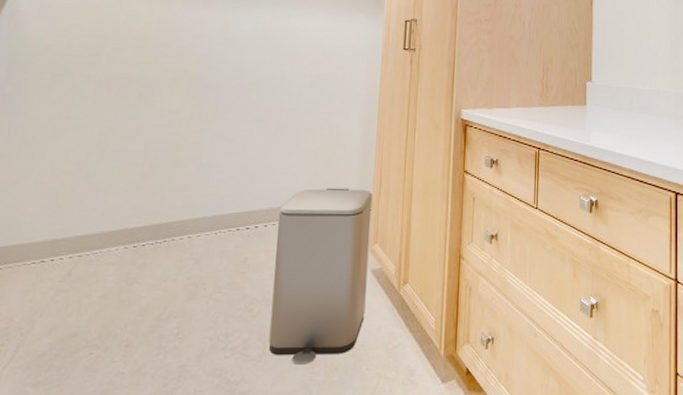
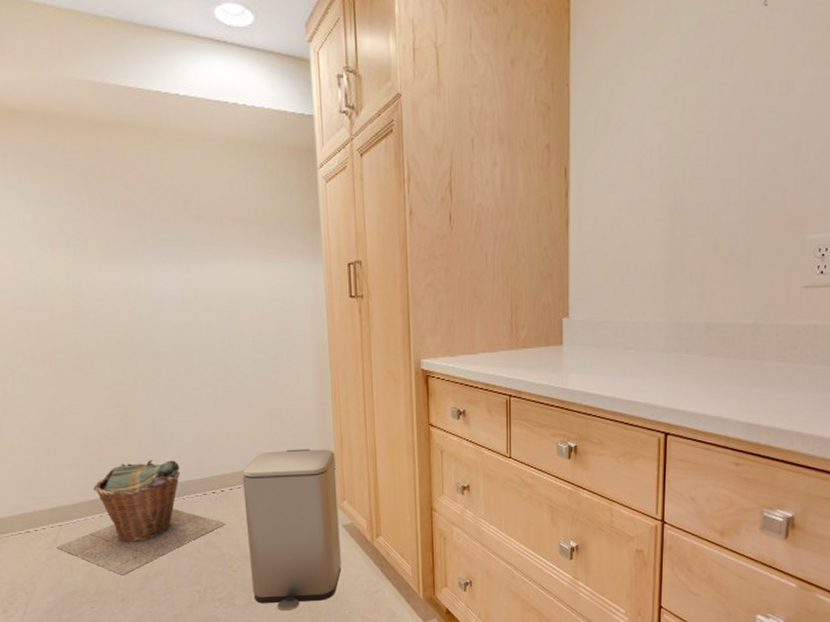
laundry basket: none [69,190,254,316] -> present [56,460,226,576]

